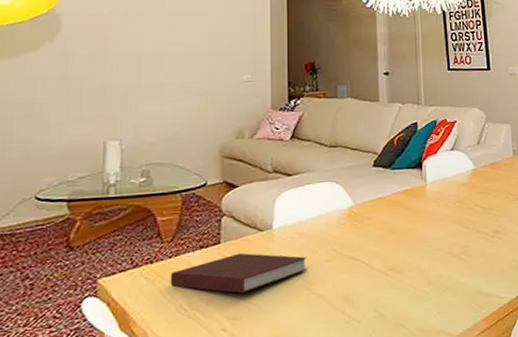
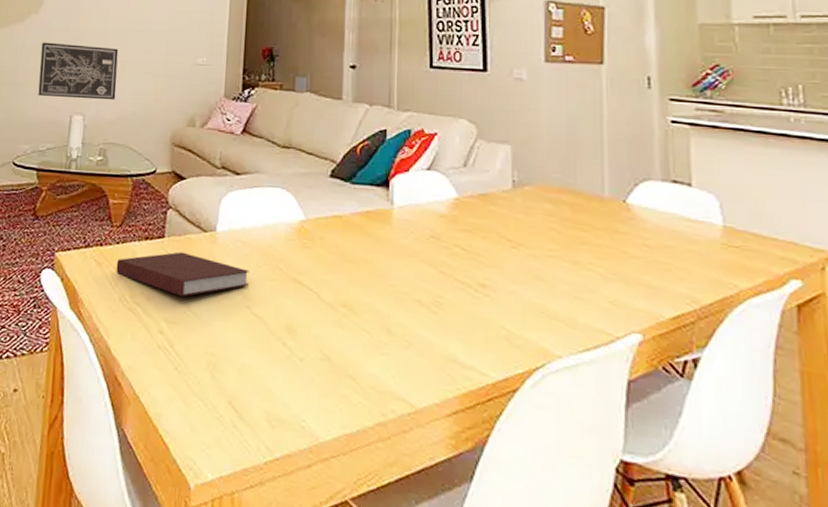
wall art: none [61,70,156,125] -> present [38,42,119,100]

